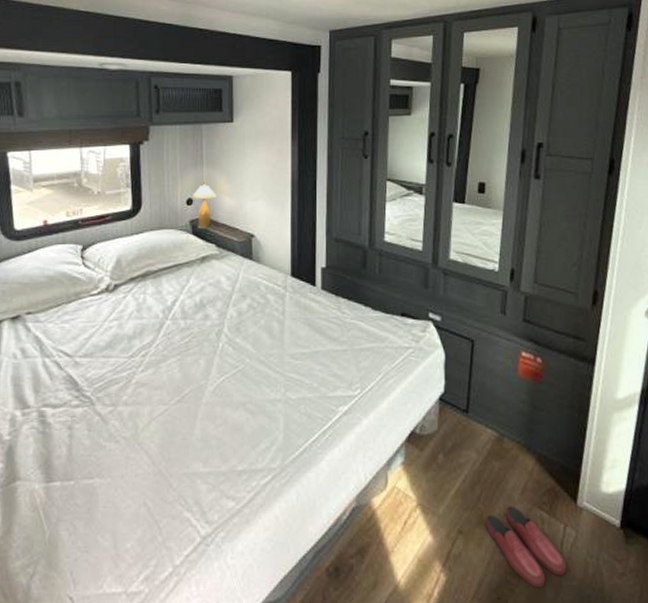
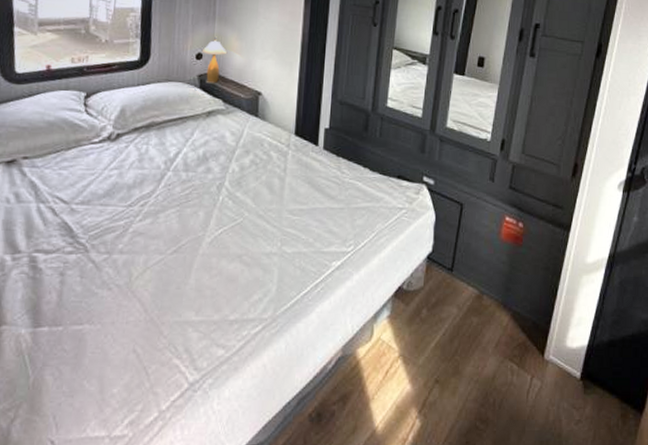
slippers: present [485,506,567,588] -> none [460,358,531,433]

